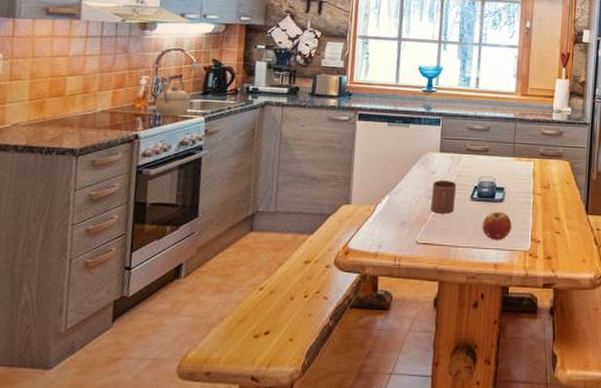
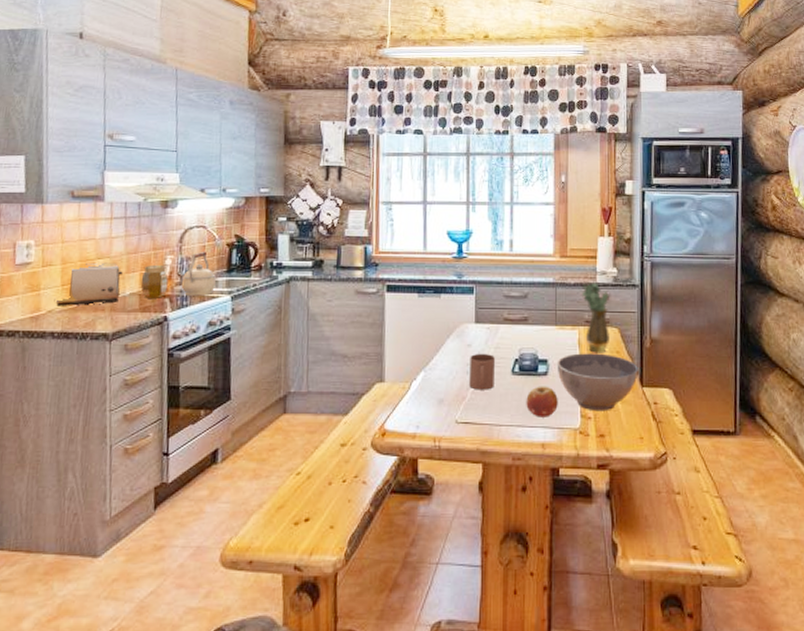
toaster: none [20,79,95,121] -> present [54,262,123,306]
jar: none [112,84,142,117] -> present [140,264,169,298]
bowl: none [512,182,585,236] -> present [557,352,638,412]
vase: none [539,118,563,183] -> present [582,281,610,353]

